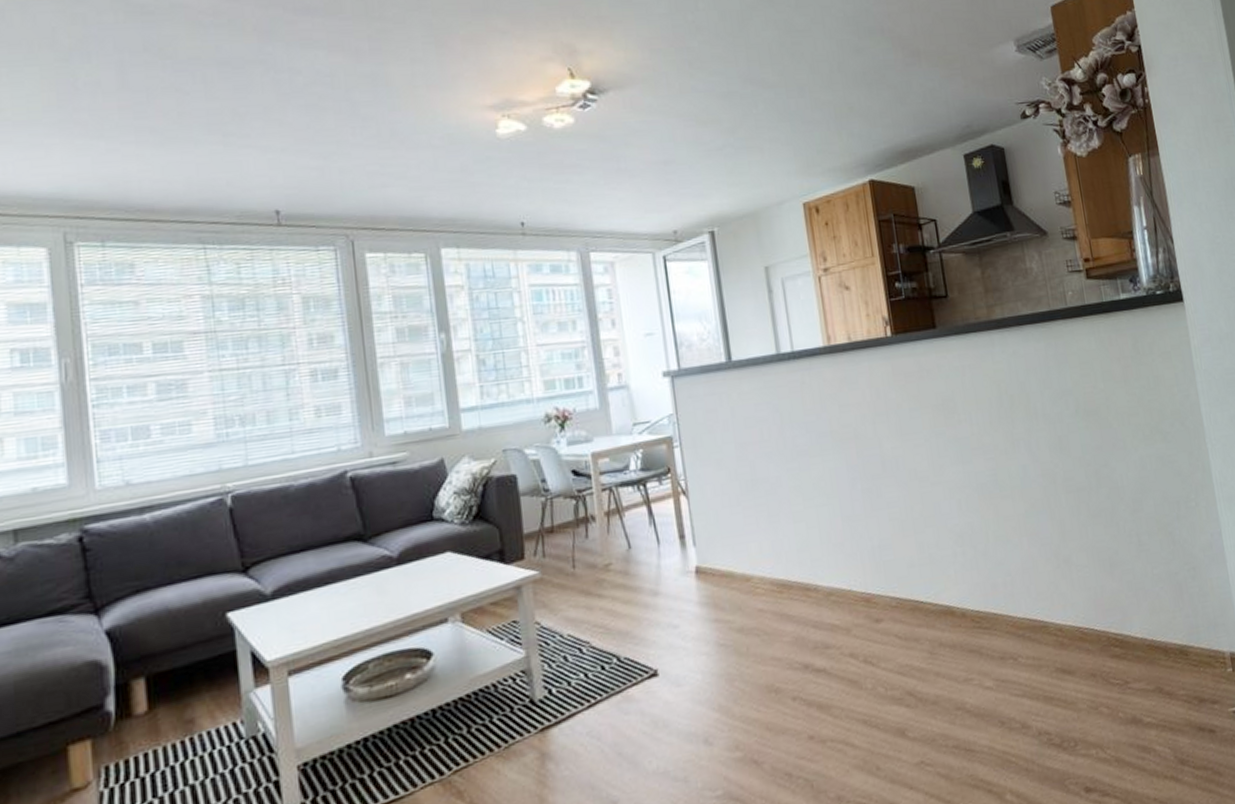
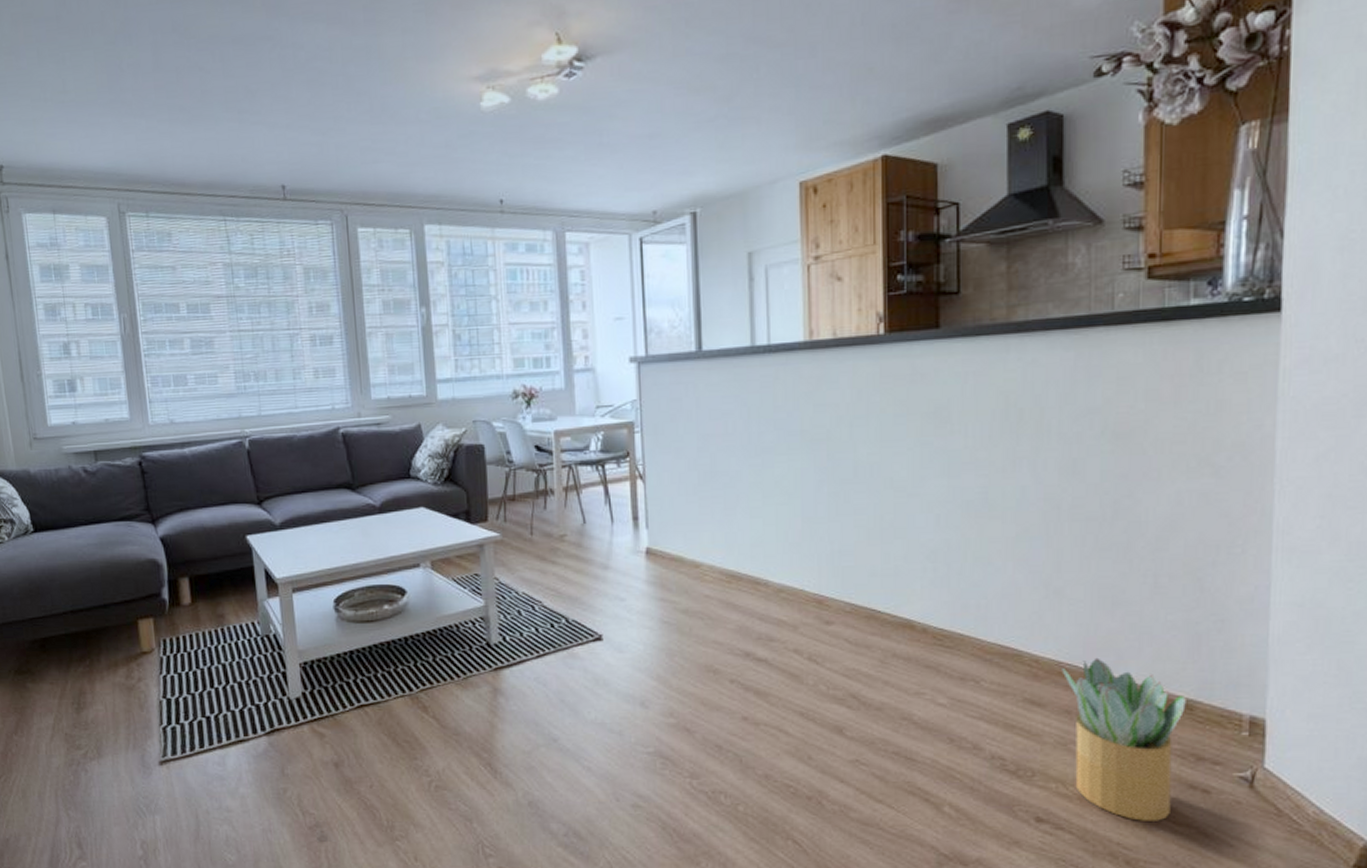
potted plant: none [1081,618,1190,772] -> present [1062,657,1186,821]

